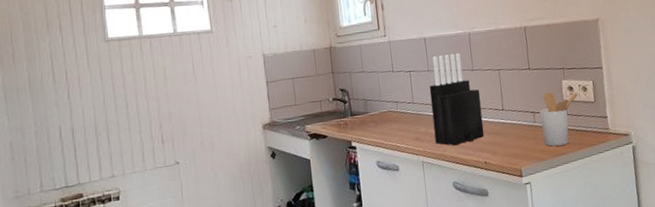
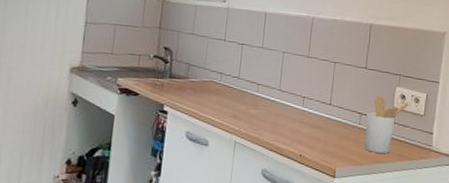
knife block: present [429,52,485,146] -> none [253,34,311,132]

